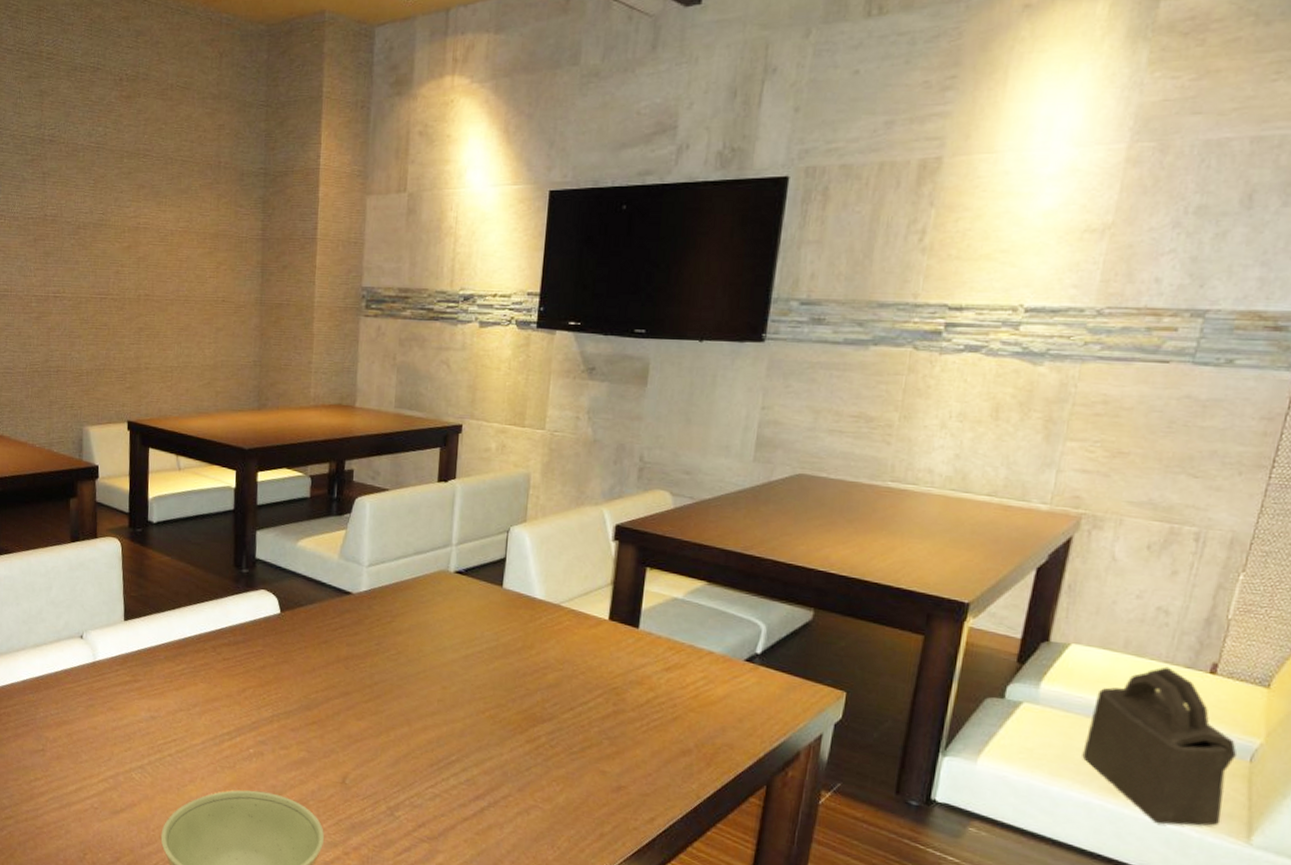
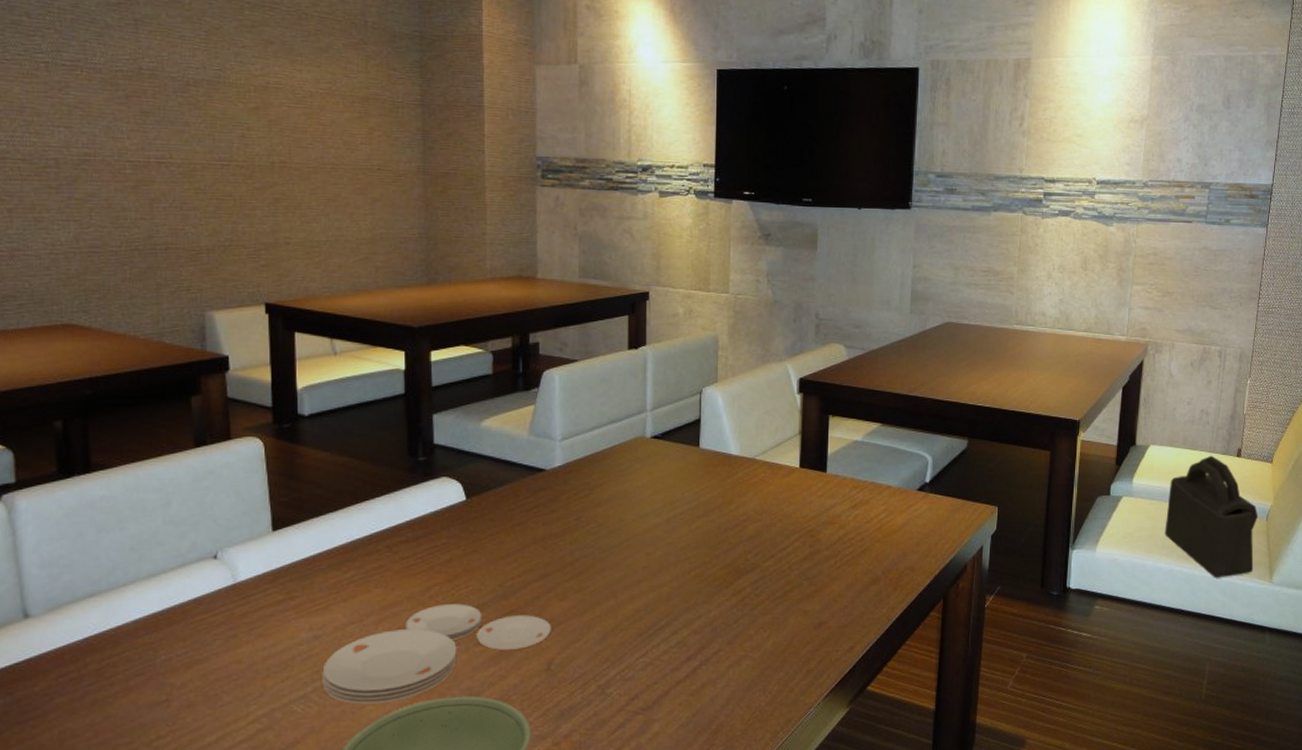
plate: none [155,705,348,786] -> present [322,604,551,705]

